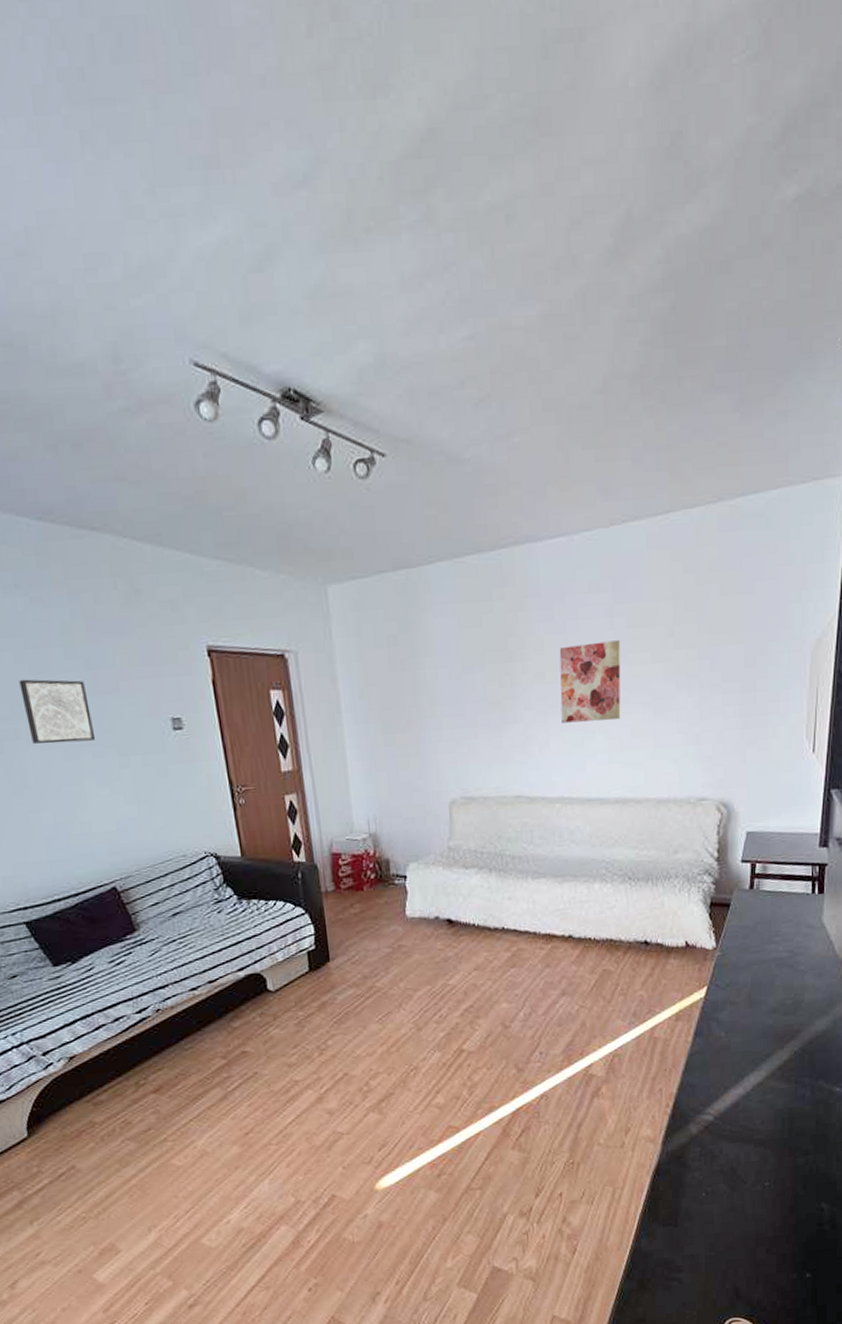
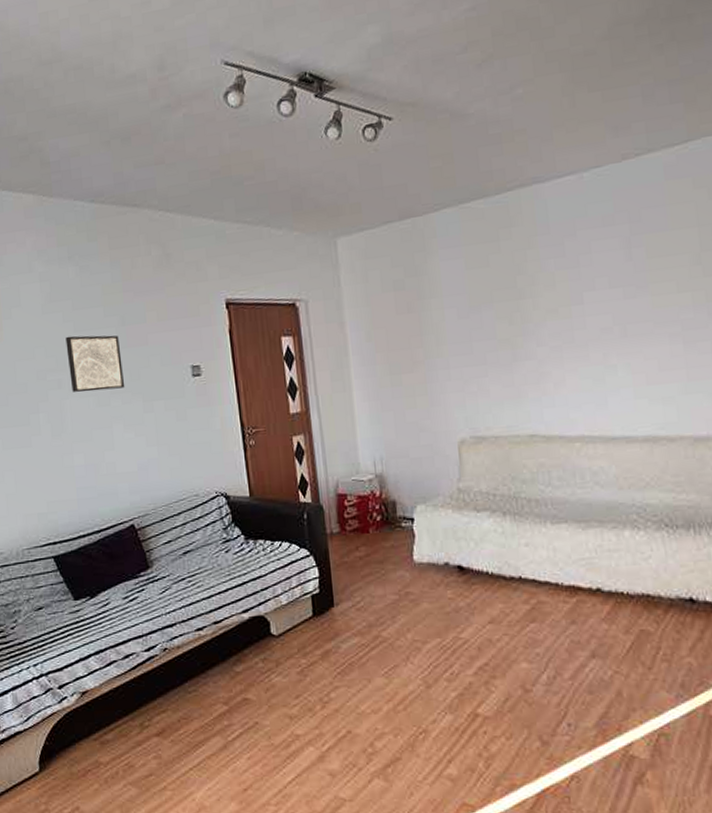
wall art: present [559,640,621,723] -> none [572,271,646,358]

